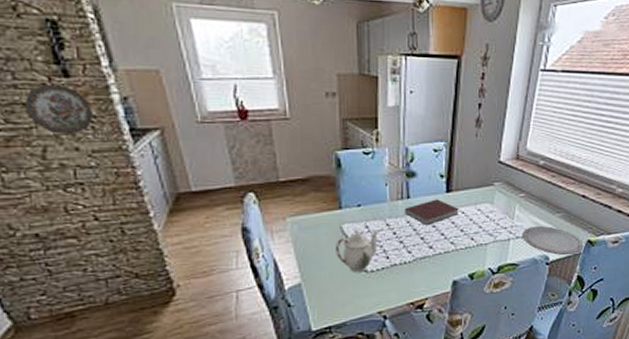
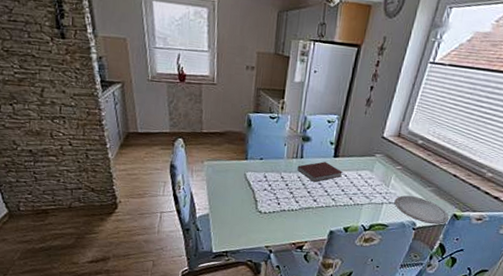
decorative plate: present [24,83,93,136] -> none [33,42,77,82]
teapot: present [336,229,379,272] -> none [238,177,275,212]

